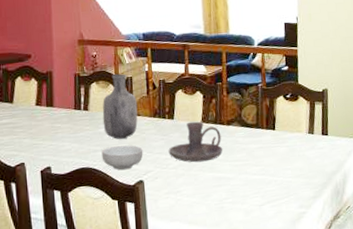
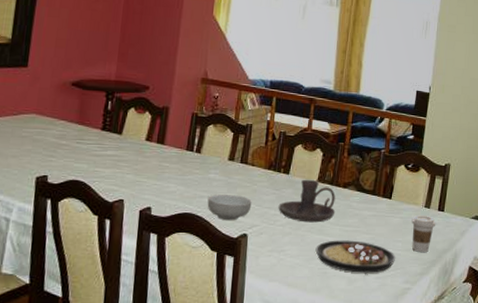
vase: present [102,74,138,139] -> none [214,119,254,188]
plate: none [209,173,288,204] -> present [315,240,396,273]
coffee cup: none [297,141,321,177] -> present [411,215,436,253]

